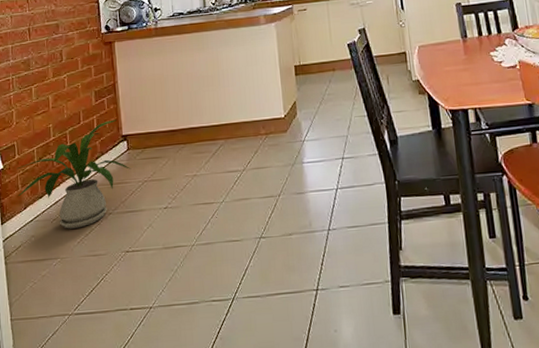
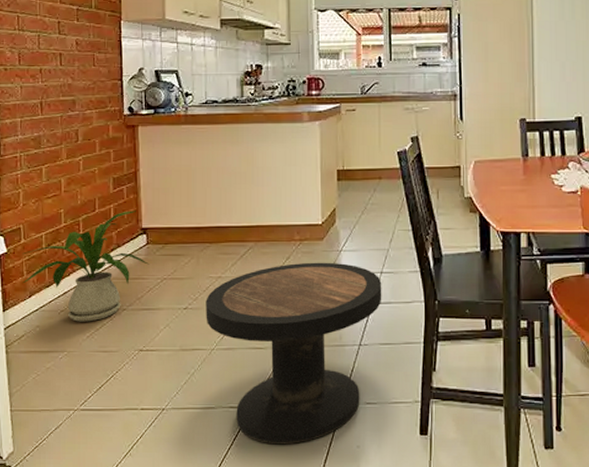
side table: none [184,152,346,335] -> present [206,262,382,445]

